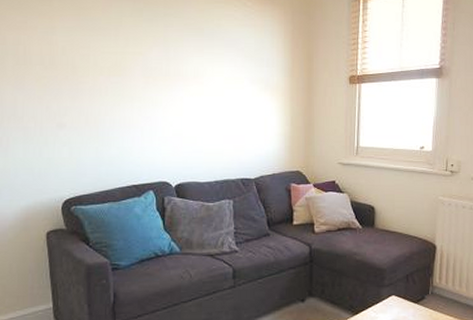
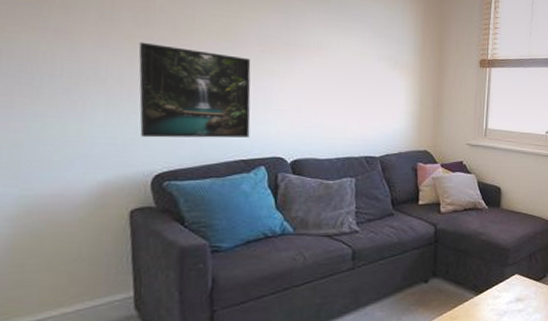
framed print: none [46,82,139,168] -> present [138,42,251,138]

